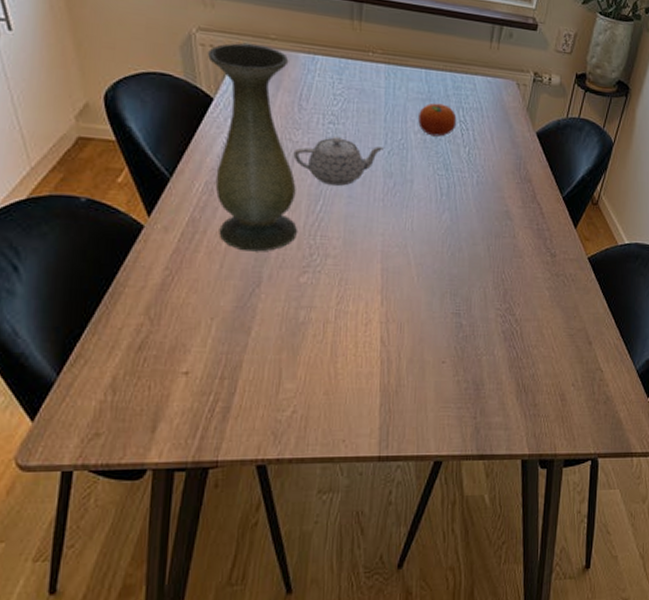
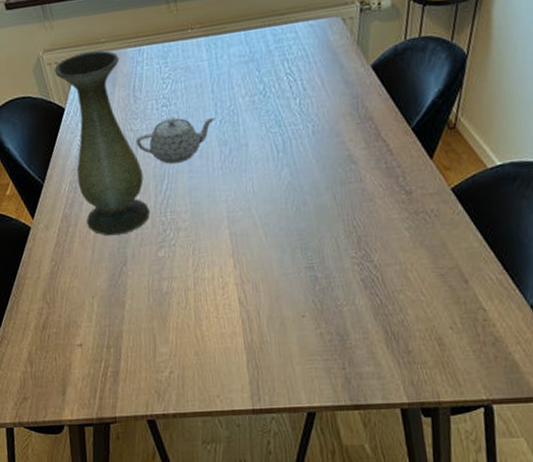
fruit: present [418,103,457,137] -> none [243,60,283,96]

